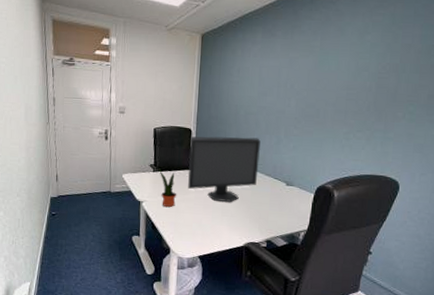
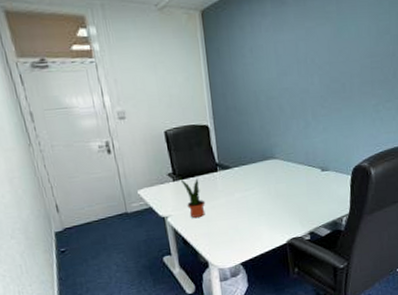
monitor: present [188,136,260,203] -> none [209,124,291,201]

